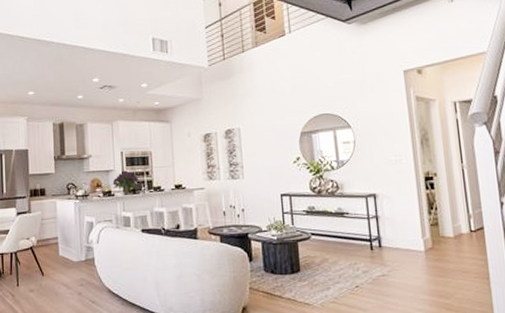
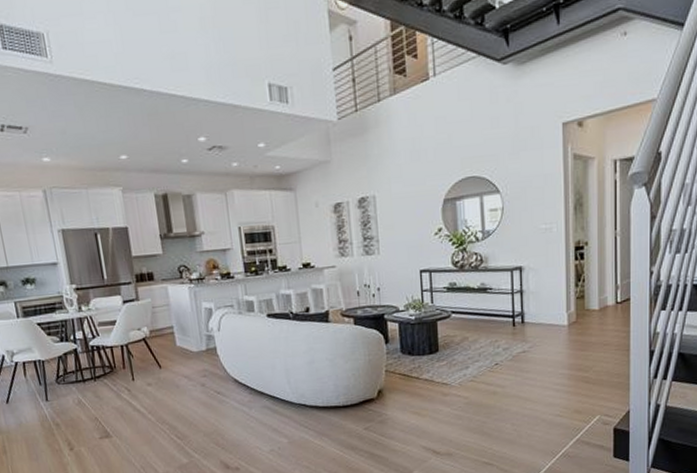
bouquet: present [112,170,138,195] -> none [231,248,261,277]

